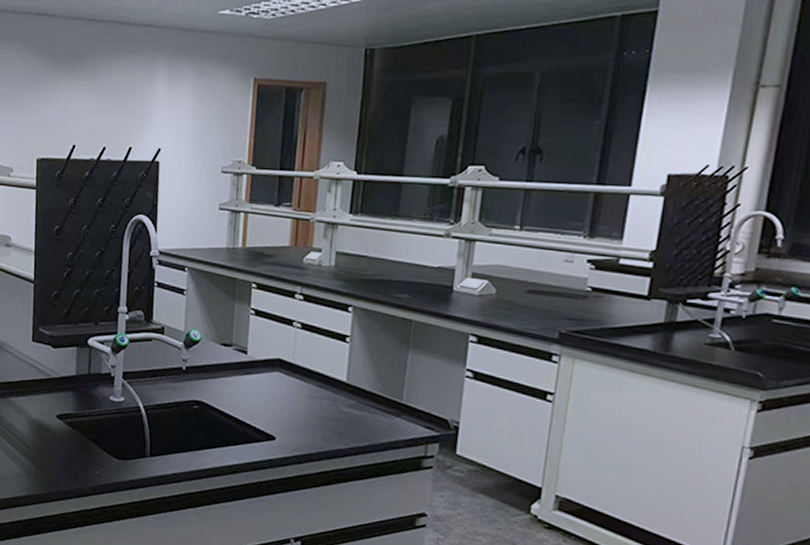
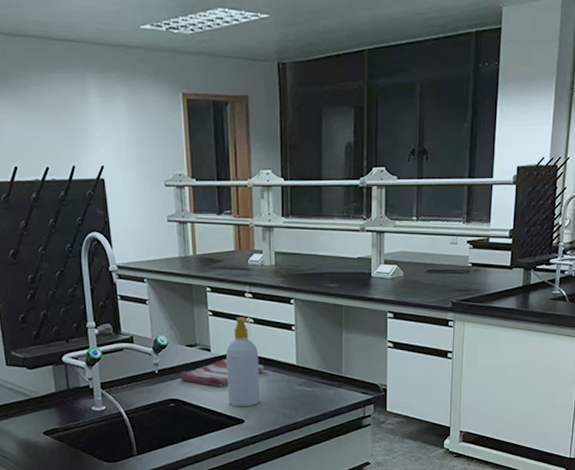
dish towel: none [209,364,309,395] -> present [180,359,266,387]
soap bottle: none [260,319,303,423] -> present [226,317,260,407]

